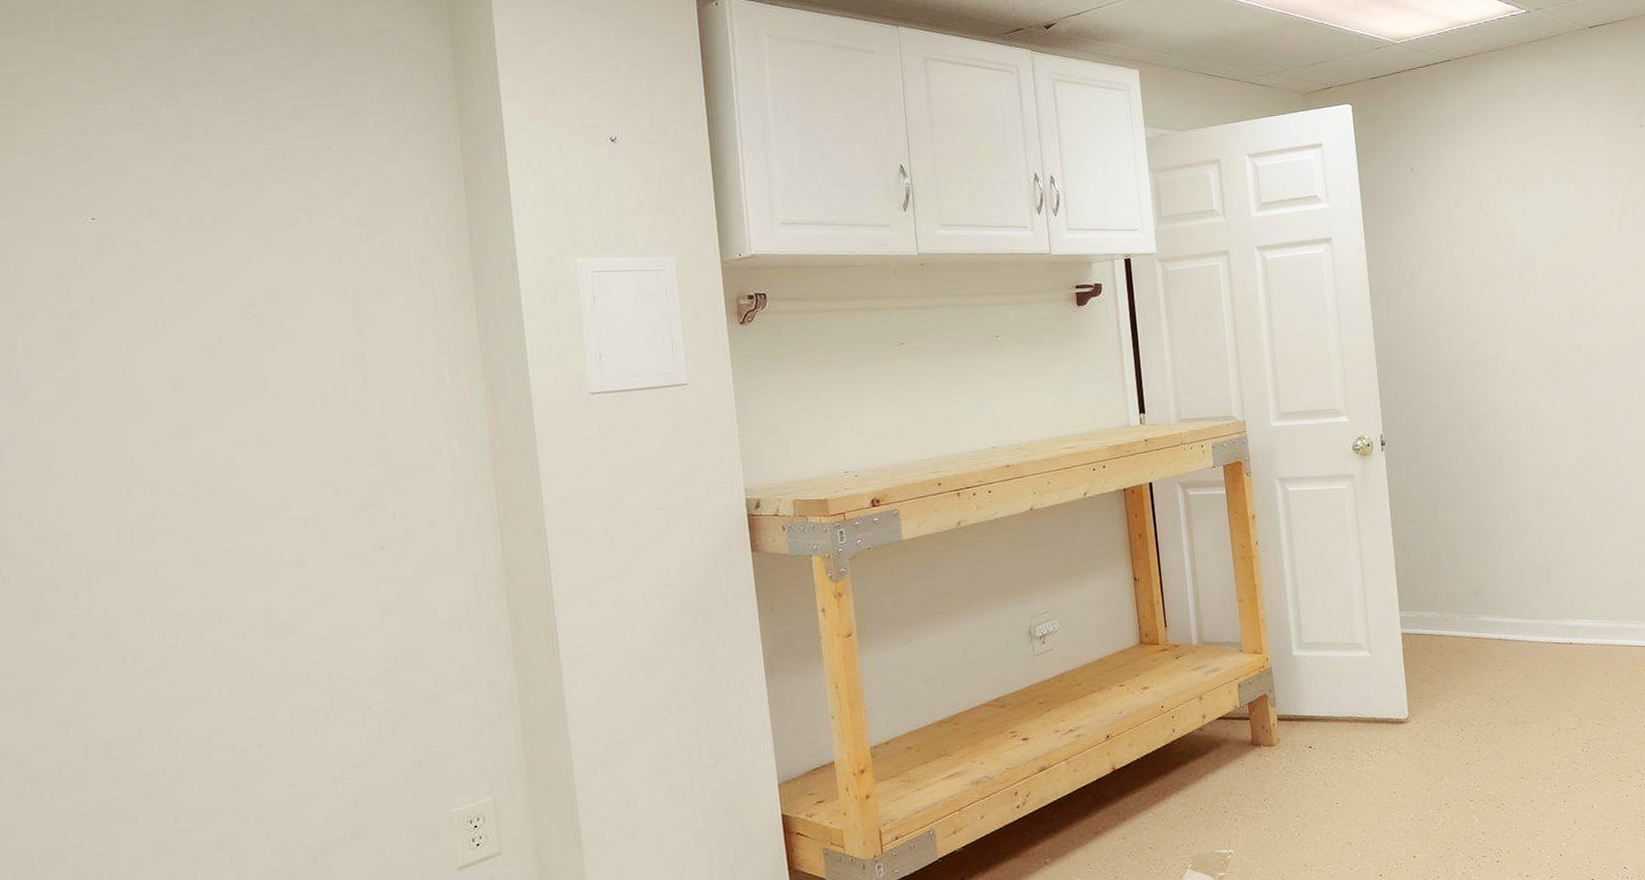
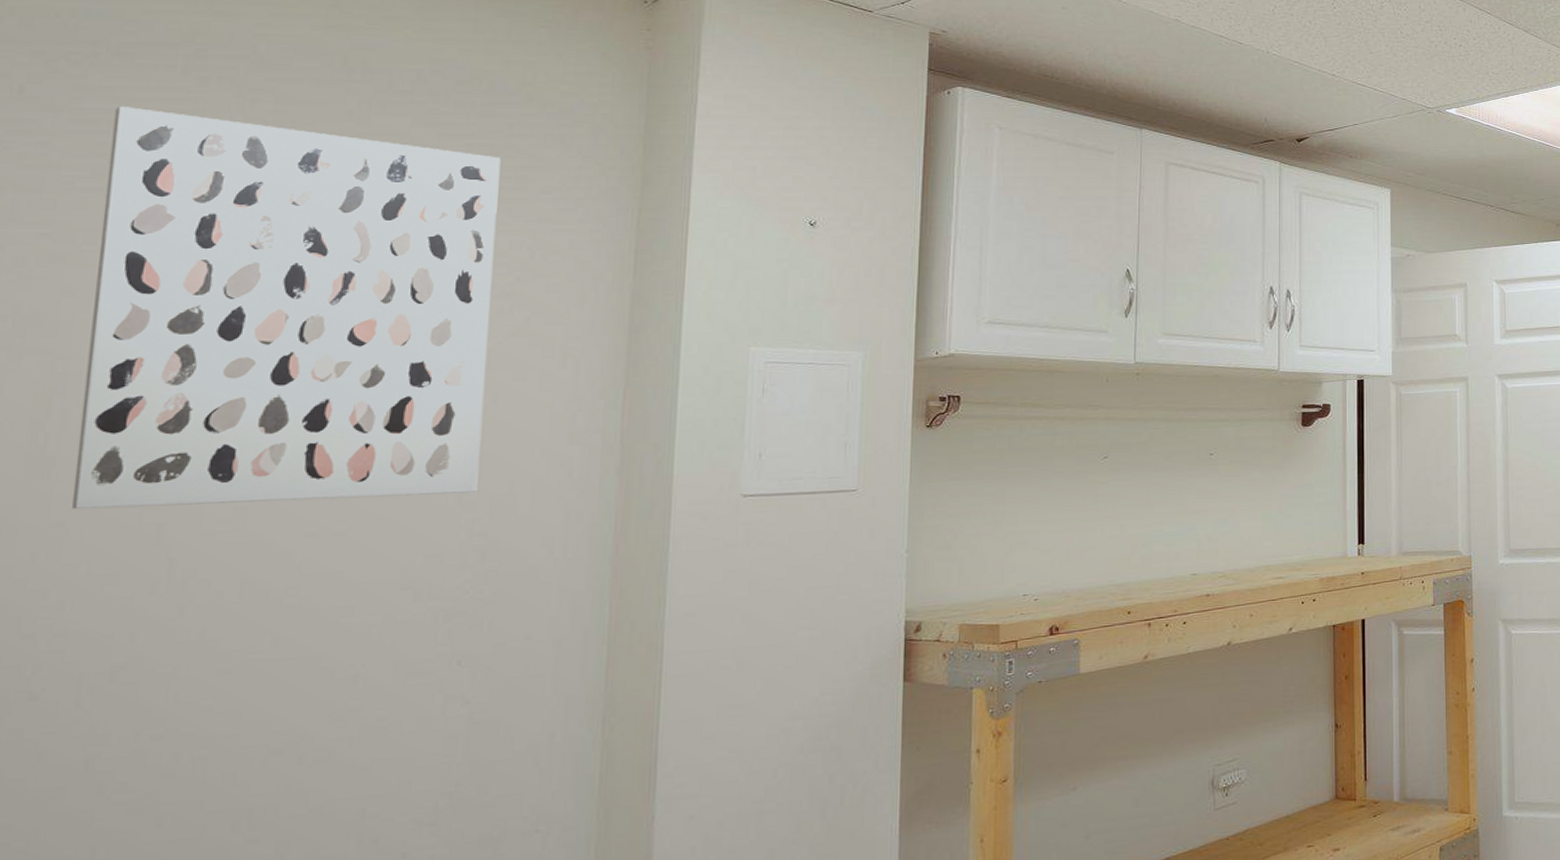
wall art: none [9,70,370,429] -> present [71,106,501,509]

